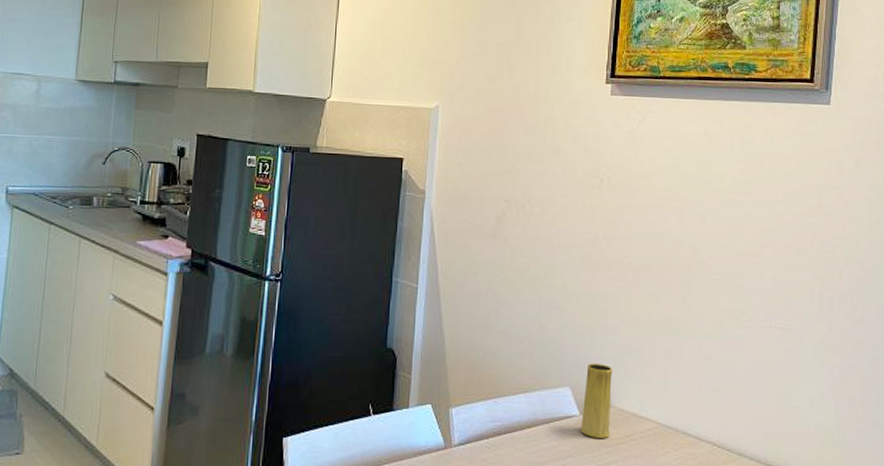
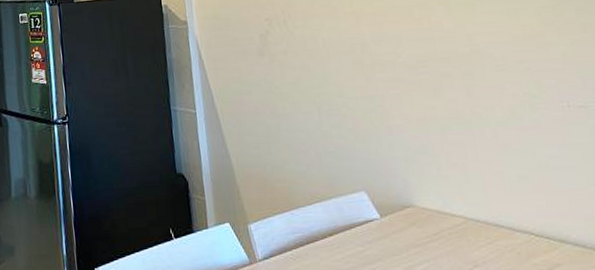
vase: present [580,363,612,438] -> none [379,165,416,239]

